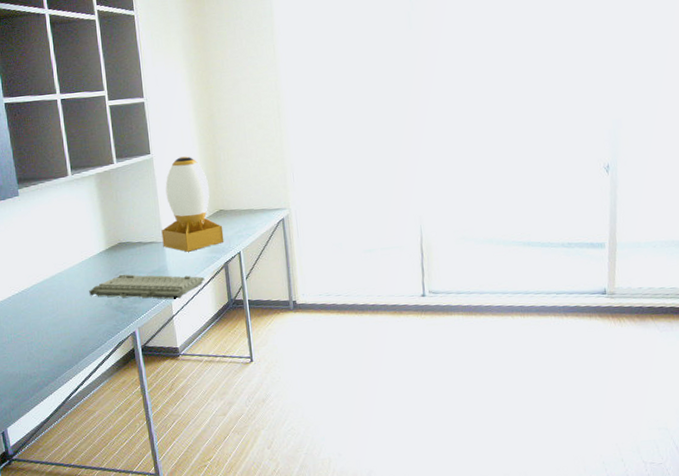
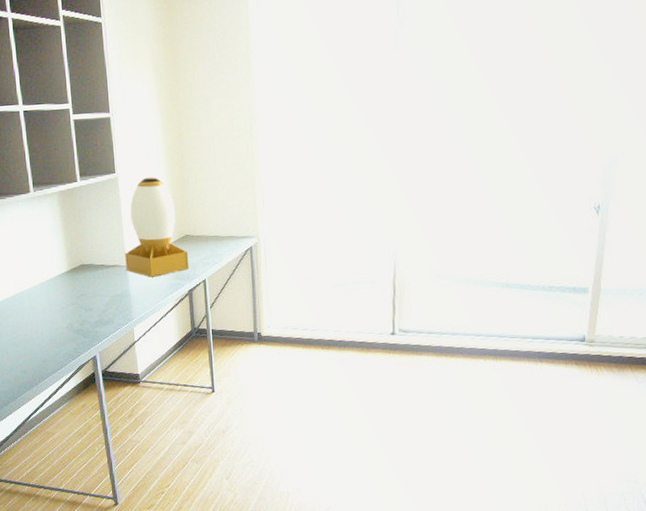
keyboard: present [89,274,205,299] -> none [50,297,168,325]

